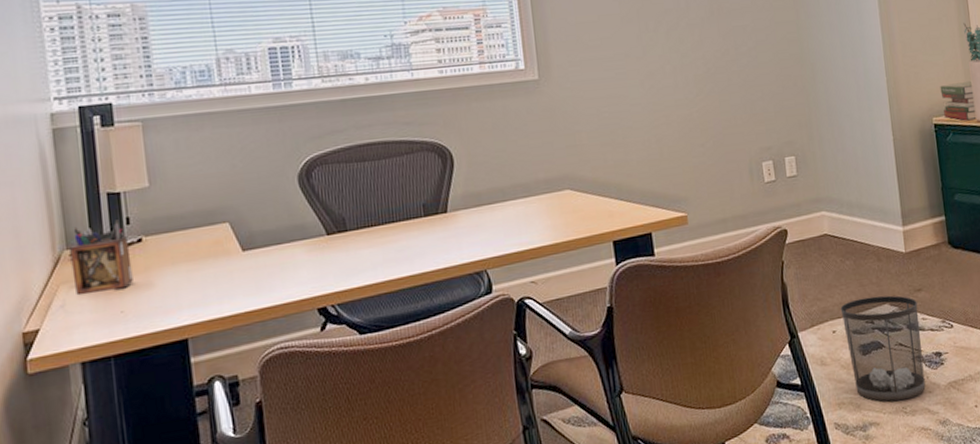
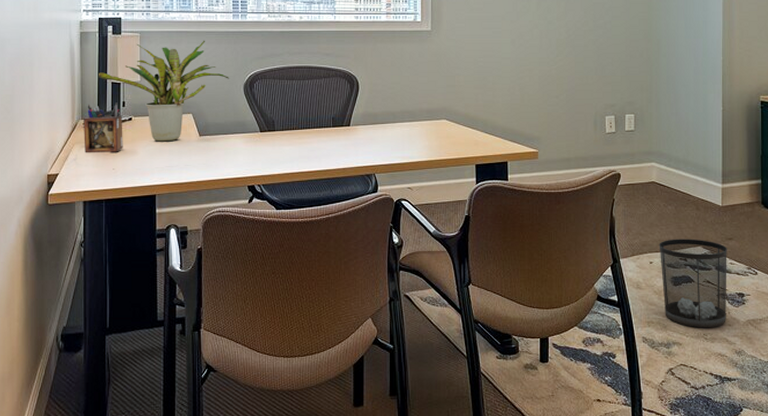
potted plant: none [85,121,278,267] -> present [98,40,230,142]

